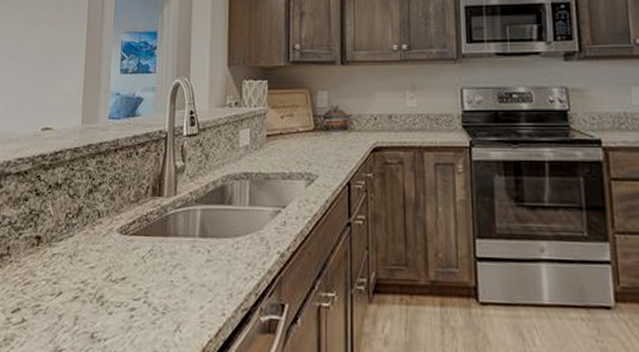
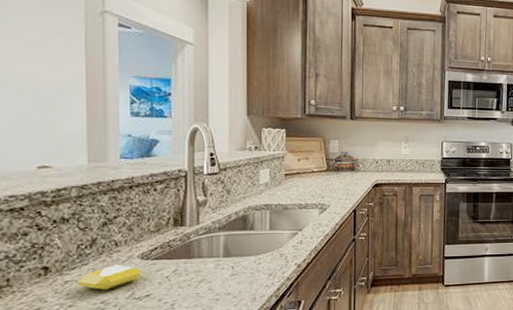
soap bar: none [62,239,120,268] -> present [77,265,142,290]

